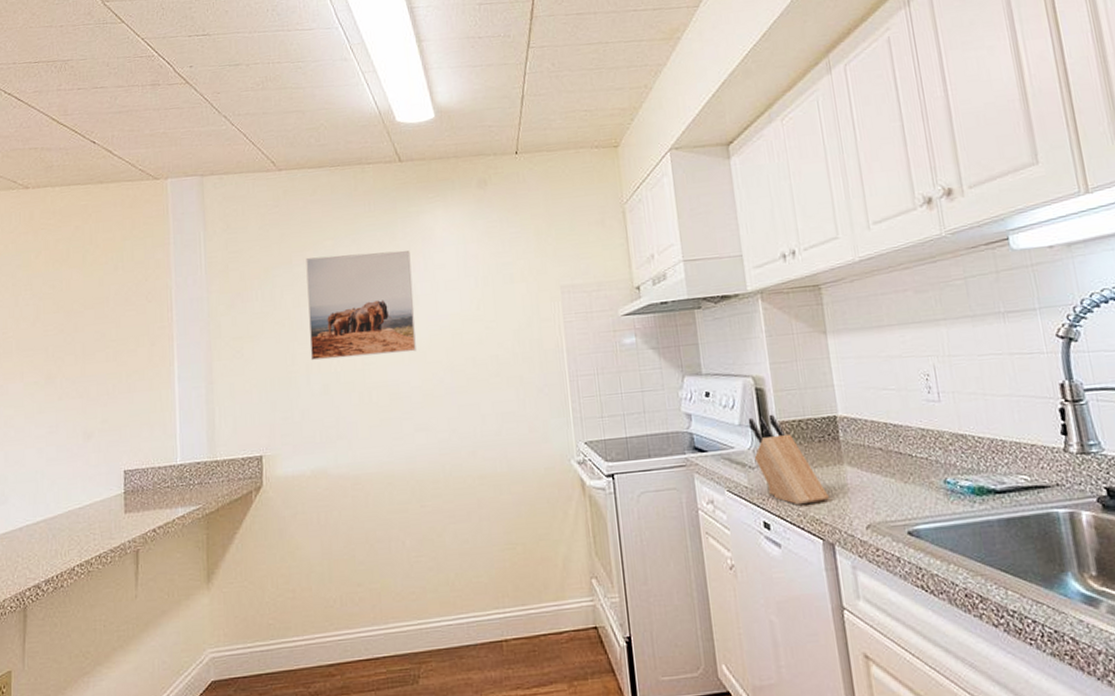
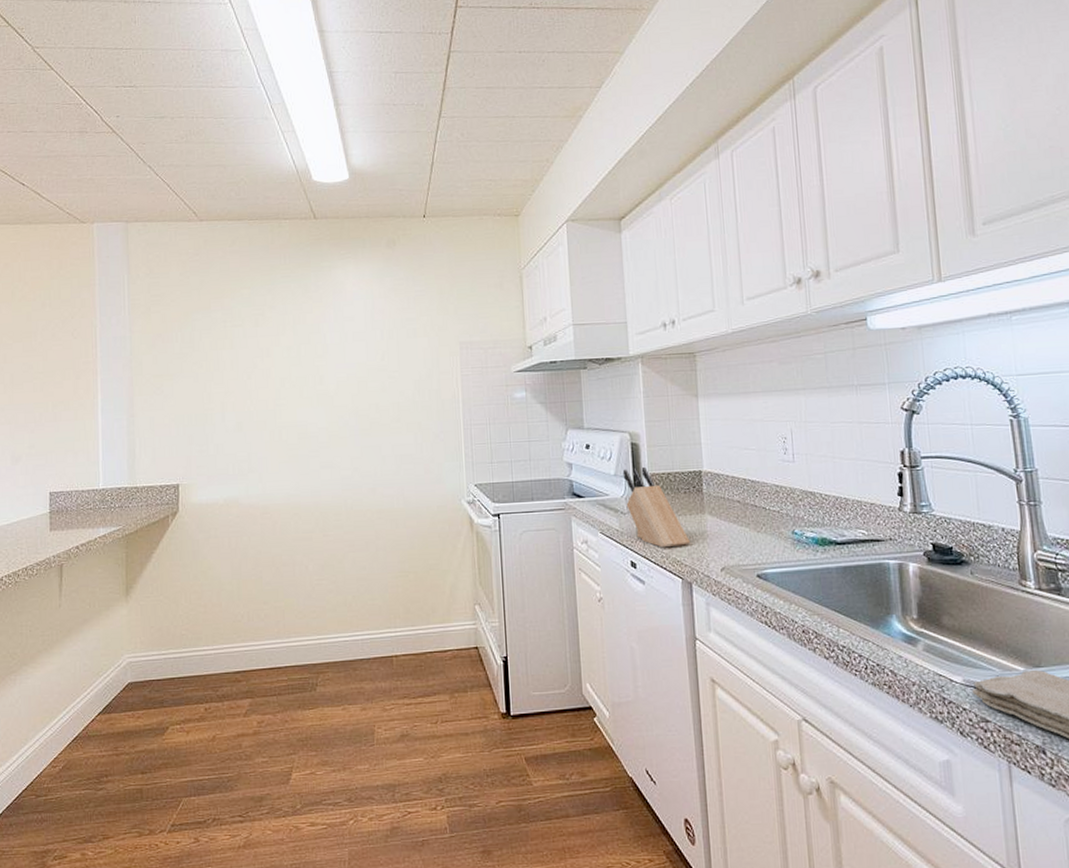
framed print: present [306,250,416,361] -> none [223,302,324,400]

